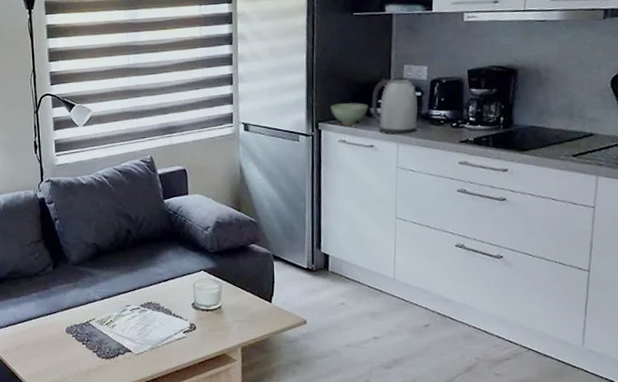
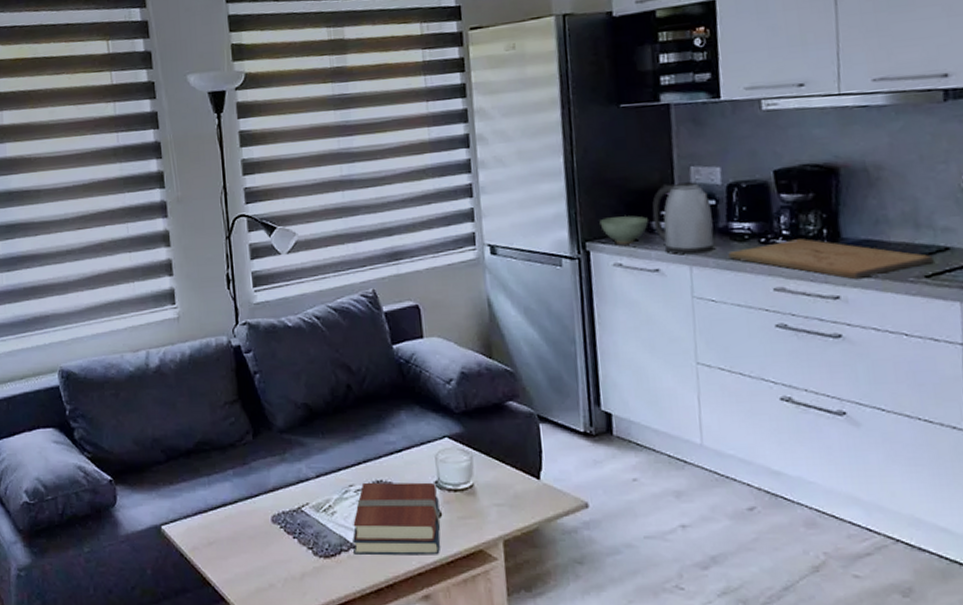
books: none [128,303,195,358] -> present [352,482,441,556]
cutting board: none [427,124,580,157] -> present [728,239,934,280]

